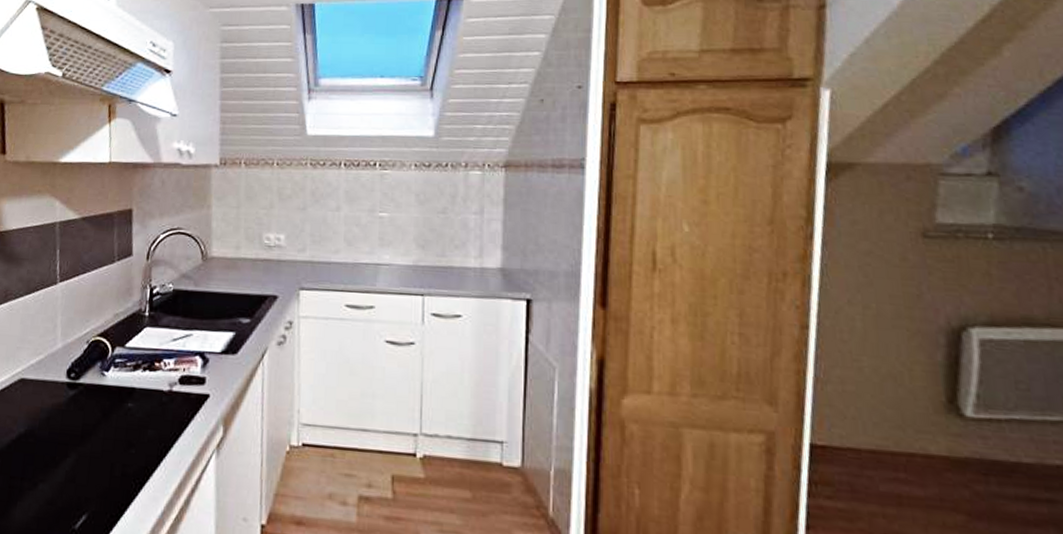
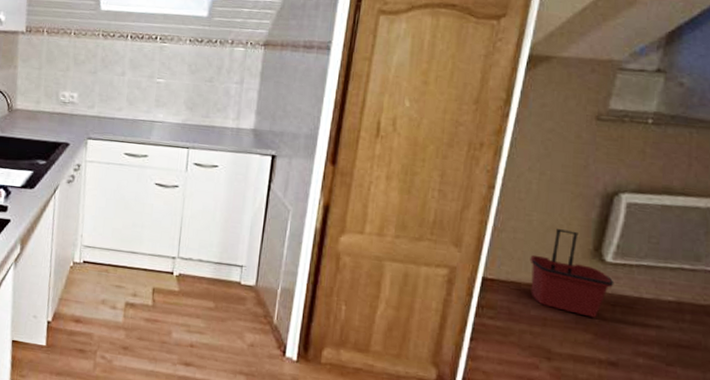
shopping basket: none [867,377,982,492] -> present [530,229,614,318]

